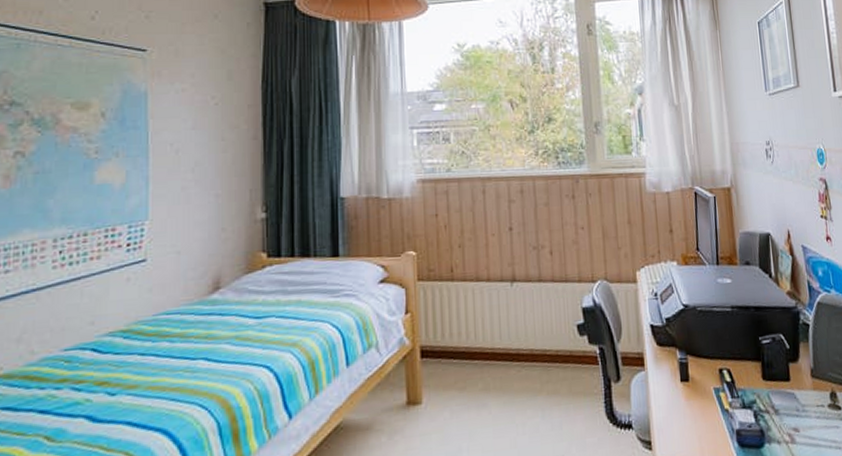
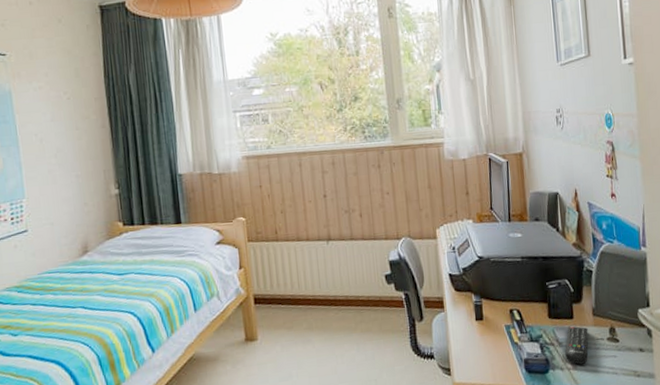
remote control: none [782,389,808,437] -> present [565,326,588,365]

